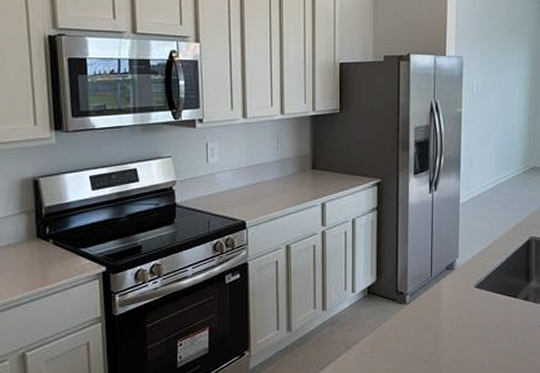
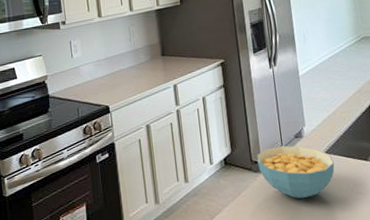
cereal bowl: none [403,277,483,334] -> present [257,145,335,199]

